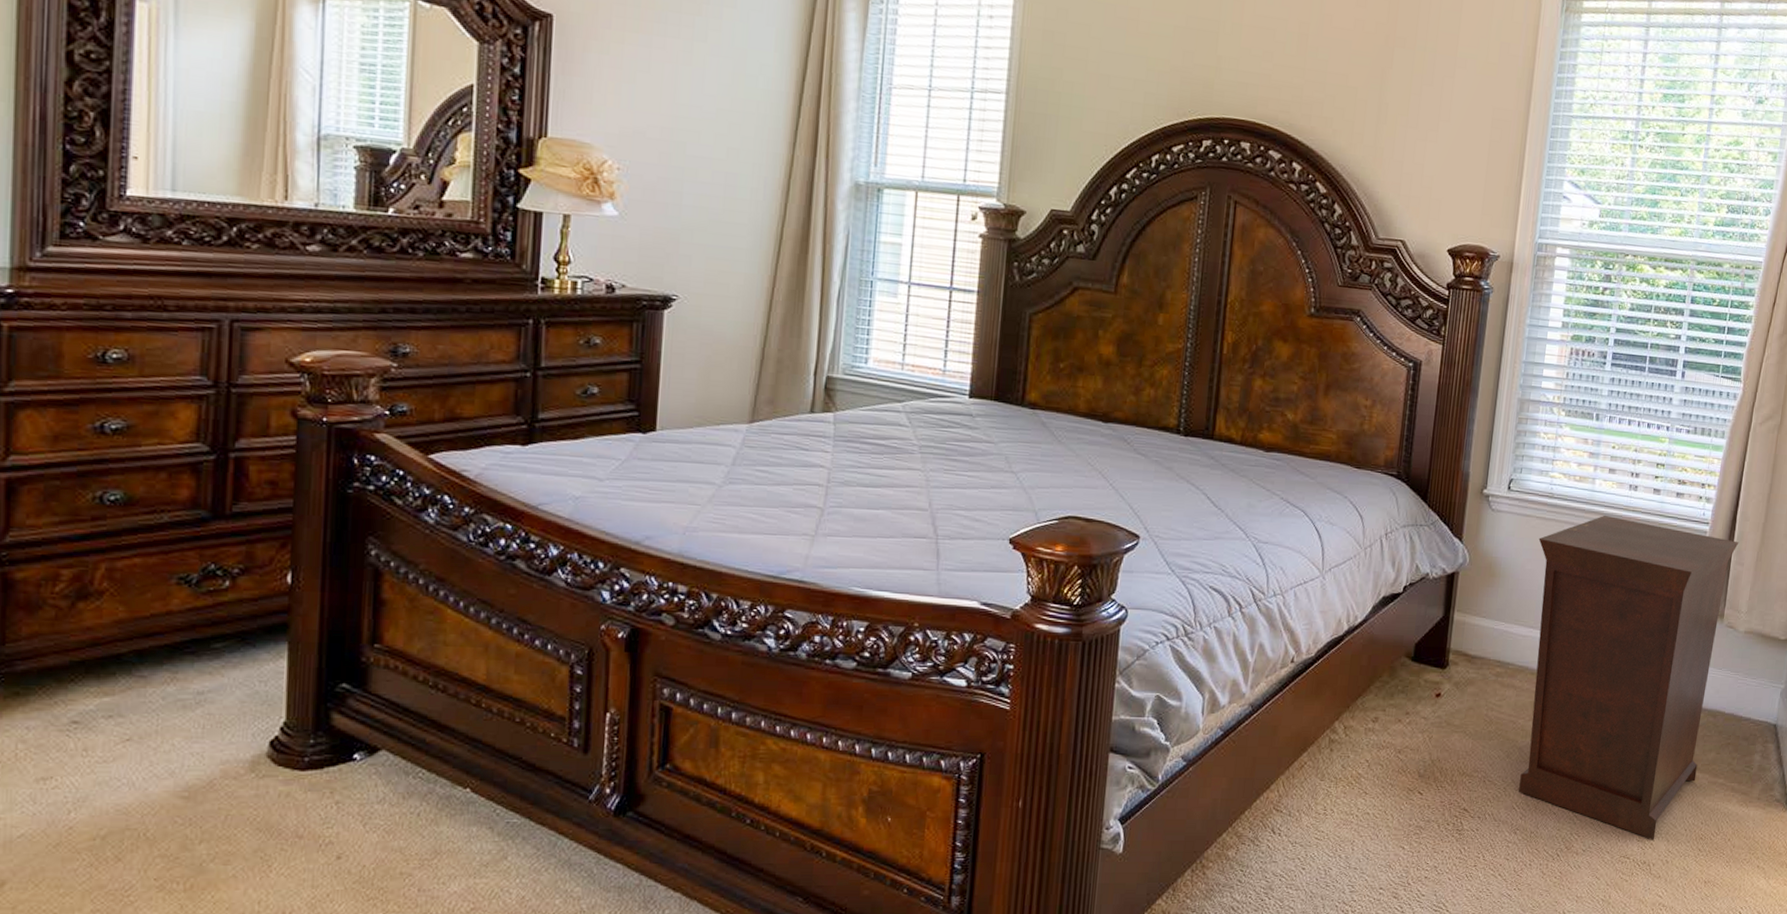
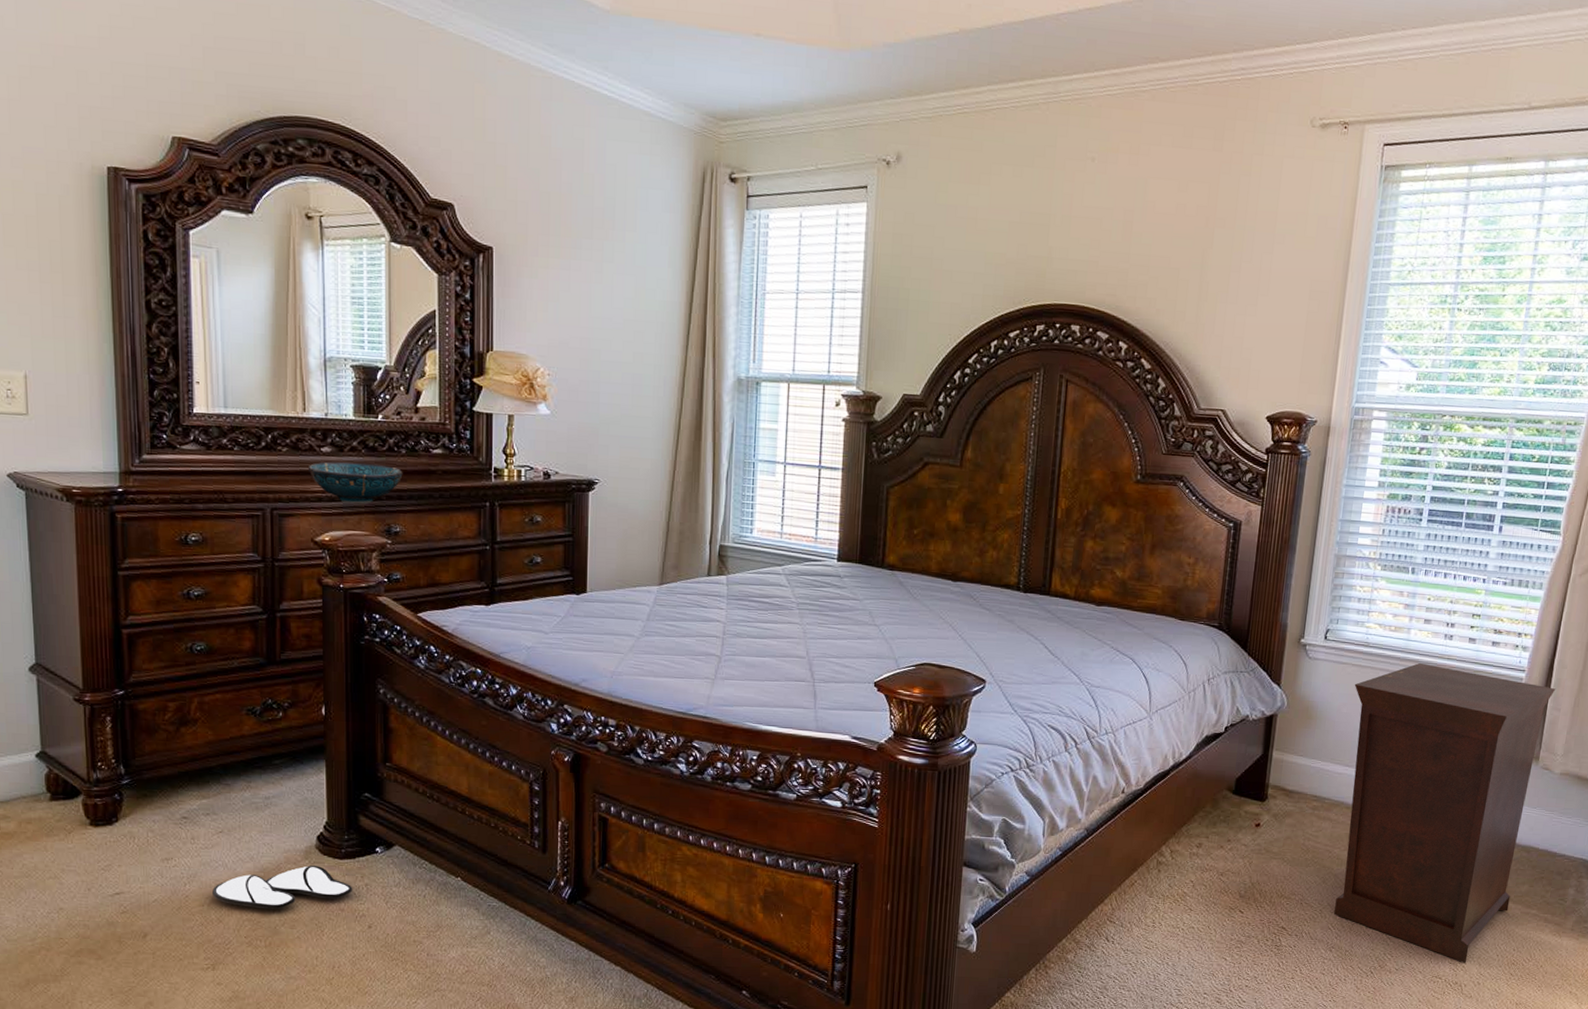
slippers: none [110,780,318,841] -> present [212,866,353,910]
decorative bowl: none [286,263,418,318] -> present [307,462,403,505]

